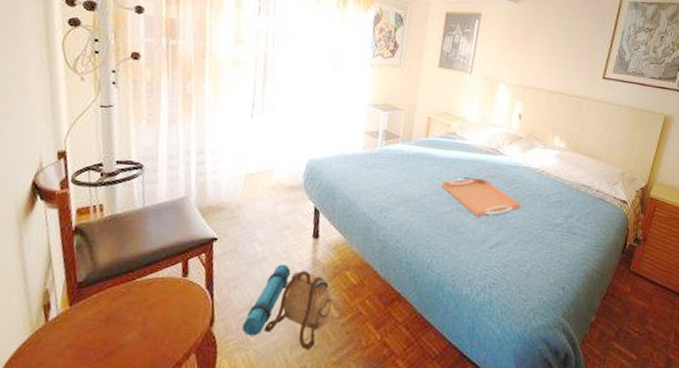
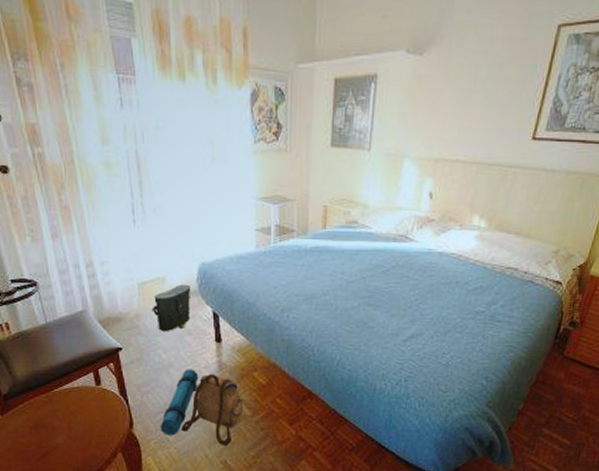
bag: none [254,178,297,225] -> present [151,284,191,332]
serving tray: present [441,178,521,217] -> none [345,269,435,310]

